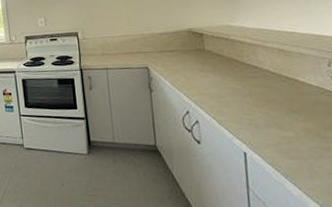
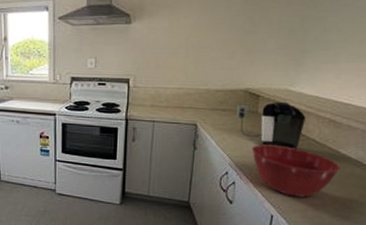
coffee maker: none [184,37,255,83] -> present [236,101,306,150]
mixing bowl: none [207,79,304,131] -> present [251,145,341,197]

